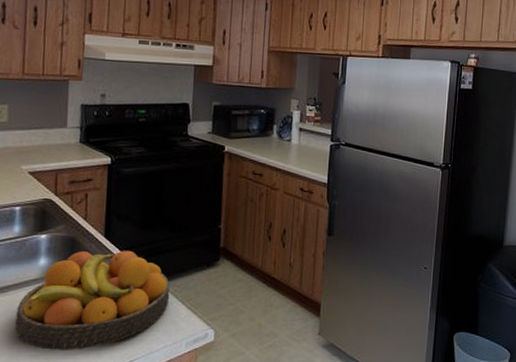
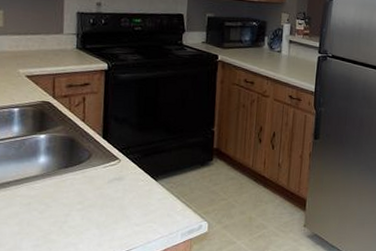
fruit bowl: present [15,250,170,351] -> none [17,150,166,241]

